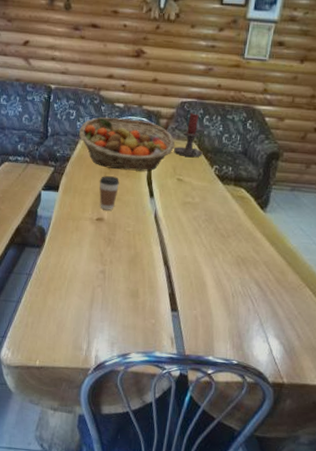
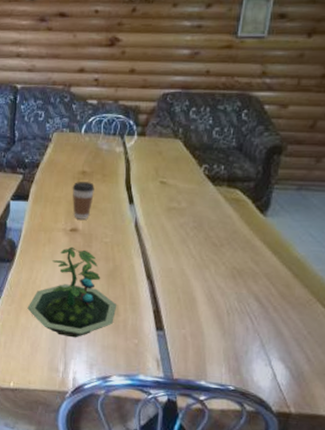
terrarium: none [54,234,137,319] -> present [27,246,117,338]
fruit basket: present [79,117,176,172] -> none [49,116,157,175]
candle holder: present [174,112,203,157] -> none [155,105,190,156]

